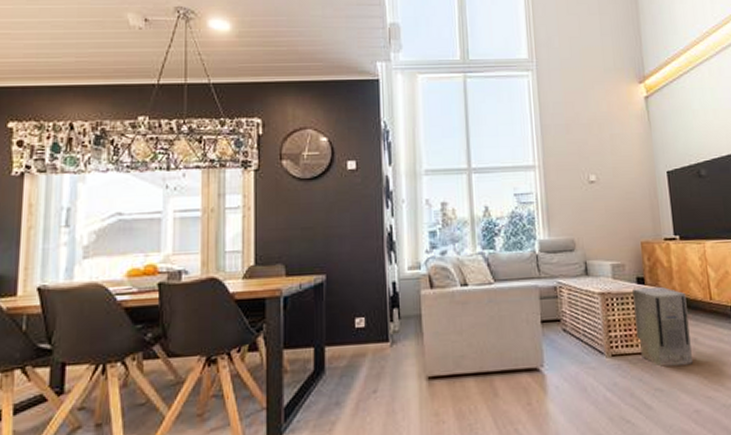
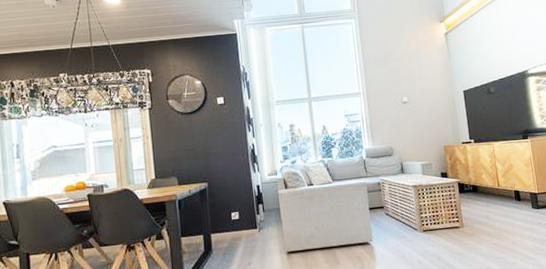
air purifier: present [632,286,693,367] -> none [438,178,485,237]

